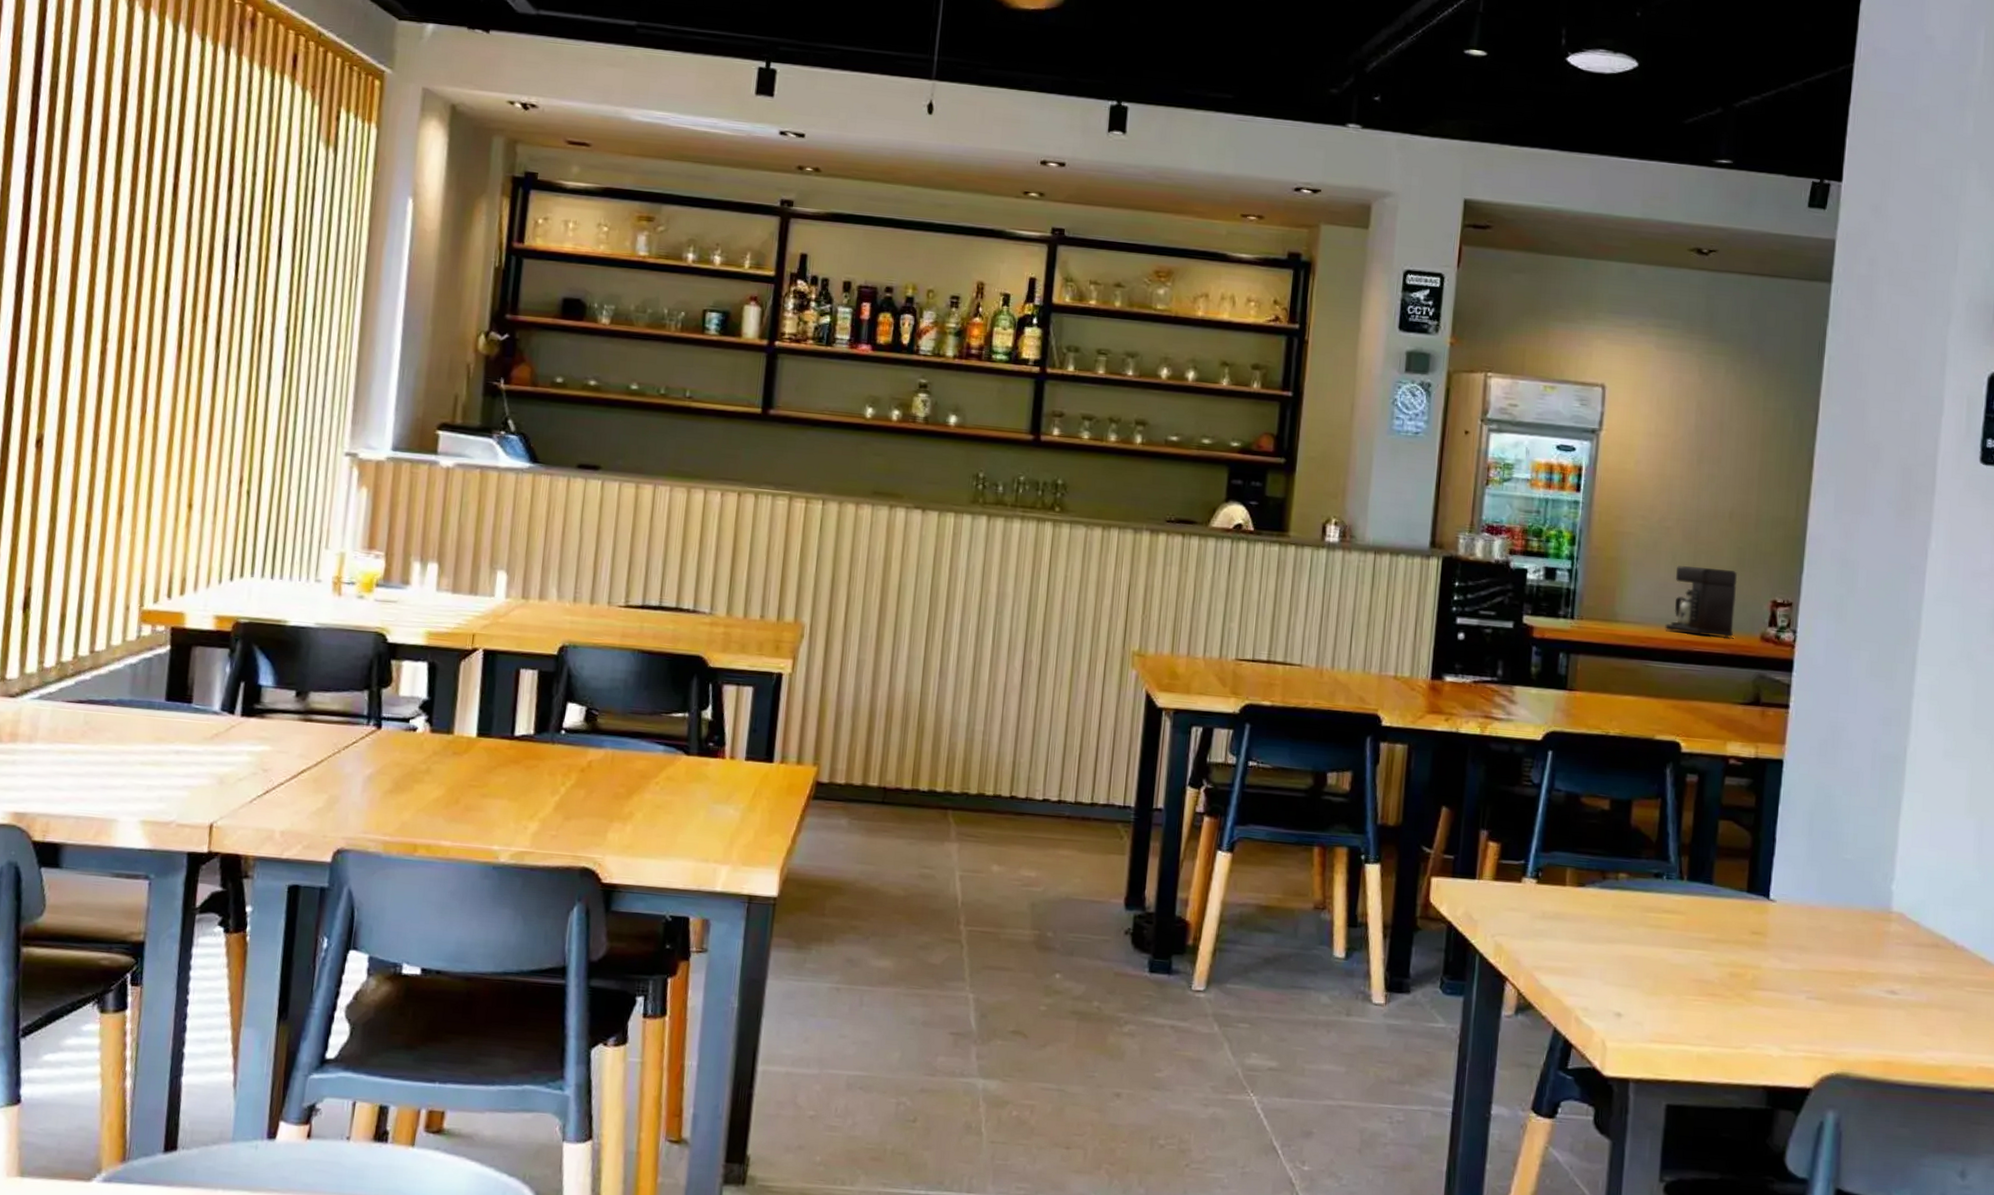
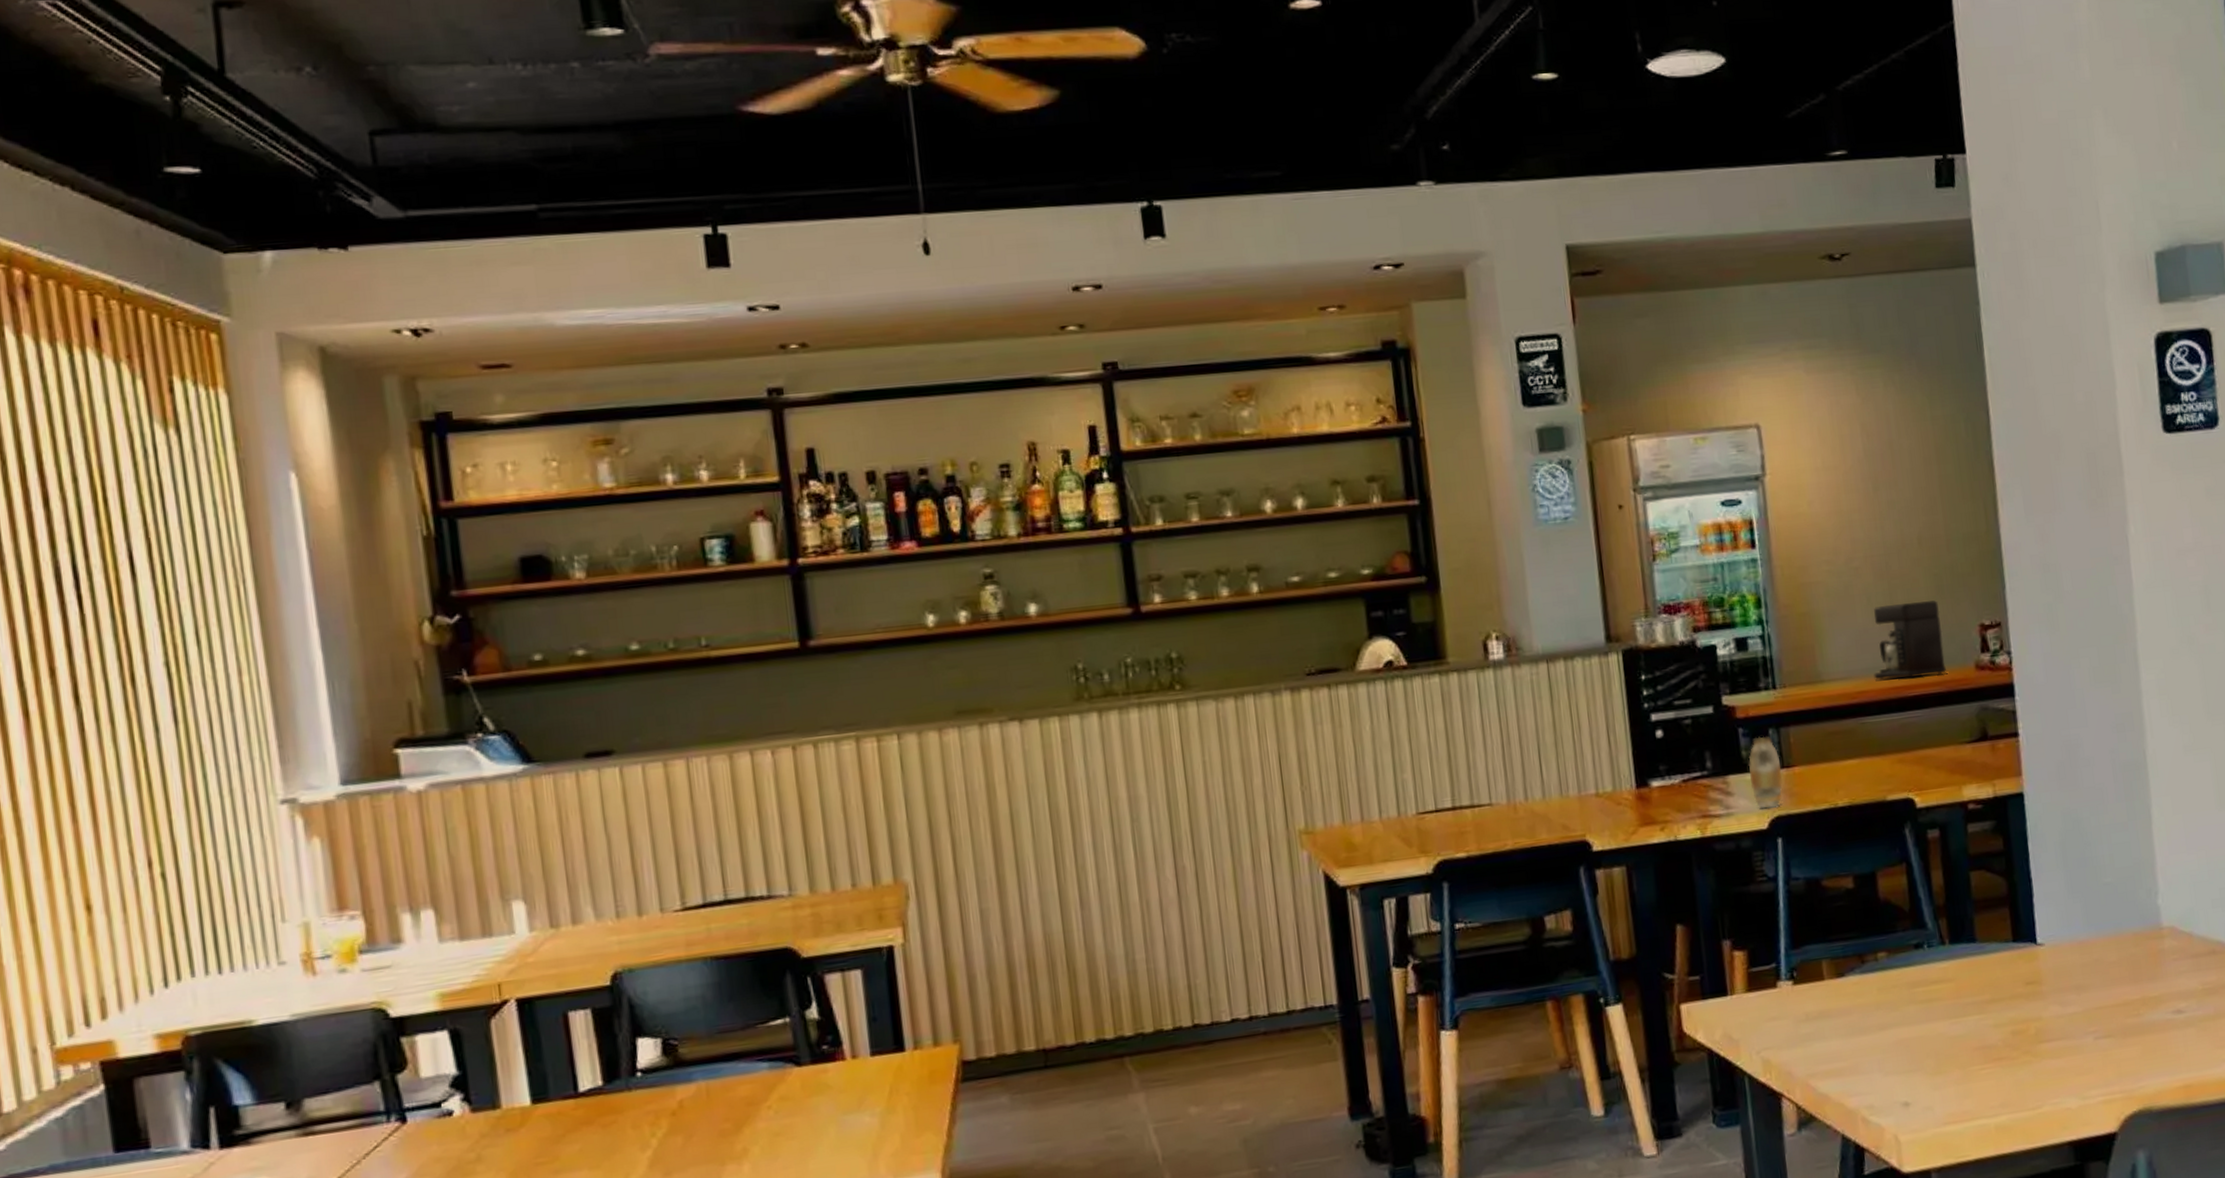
vase: none [1534,657,1565,724] -> present [1749,736,1783,809]

